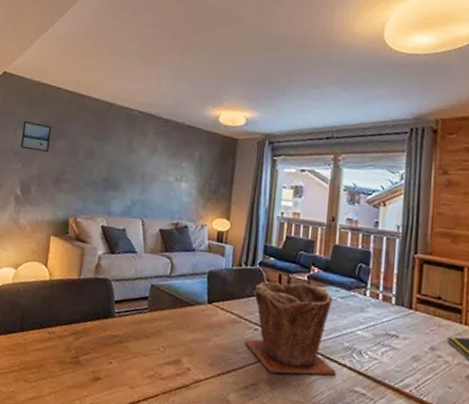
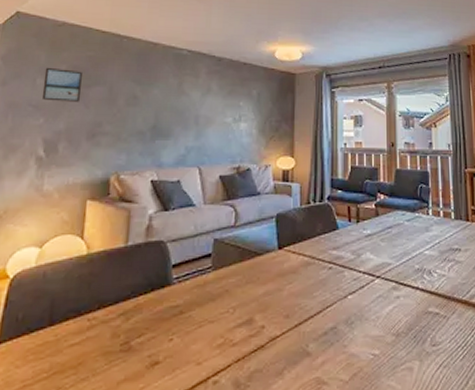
plant pot: present [245,281,337,376] -> none [321,212,412,312]

